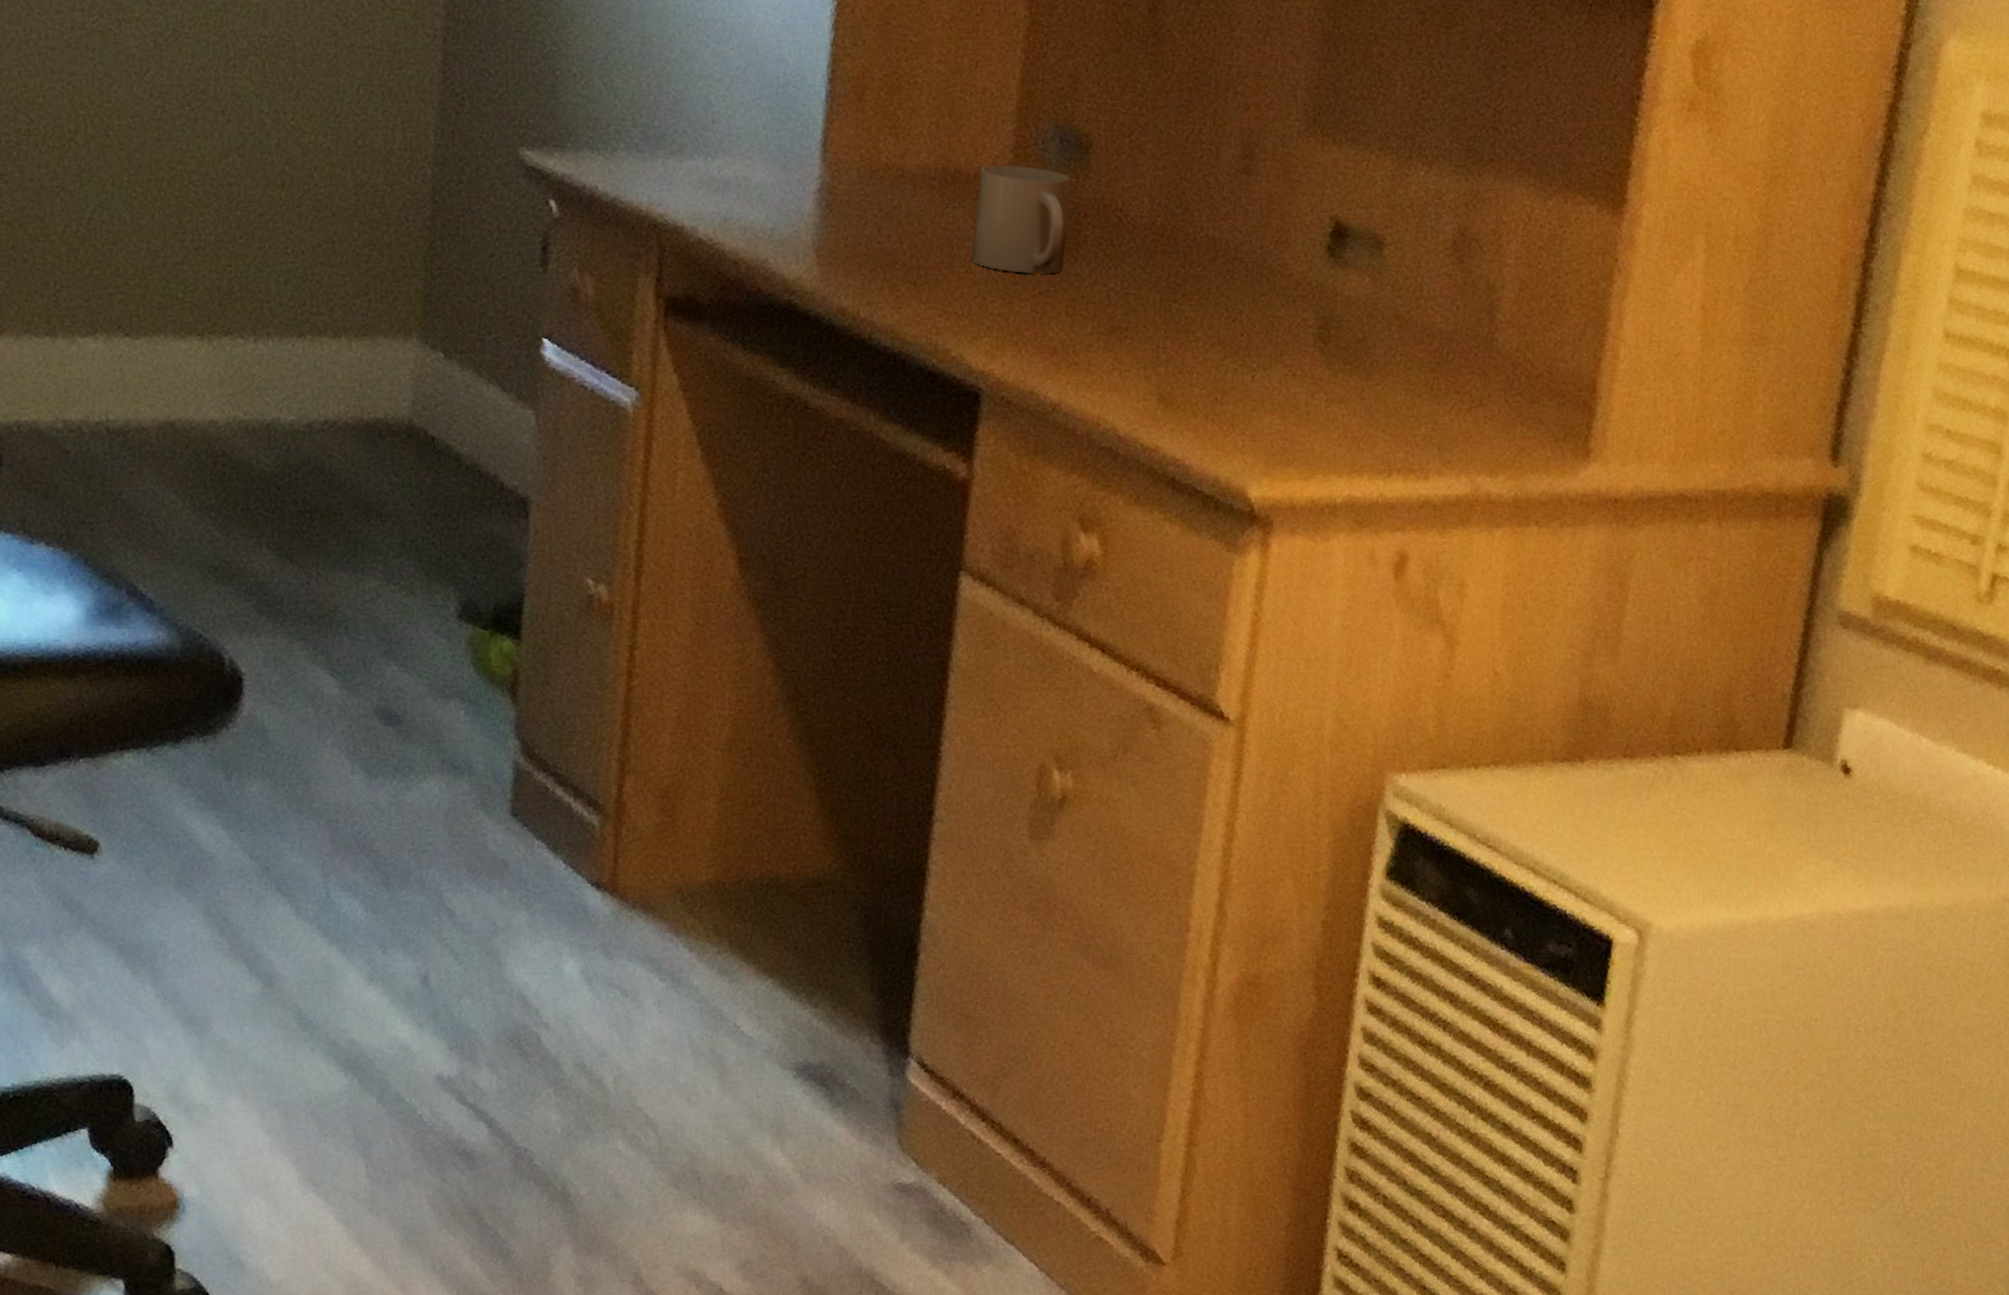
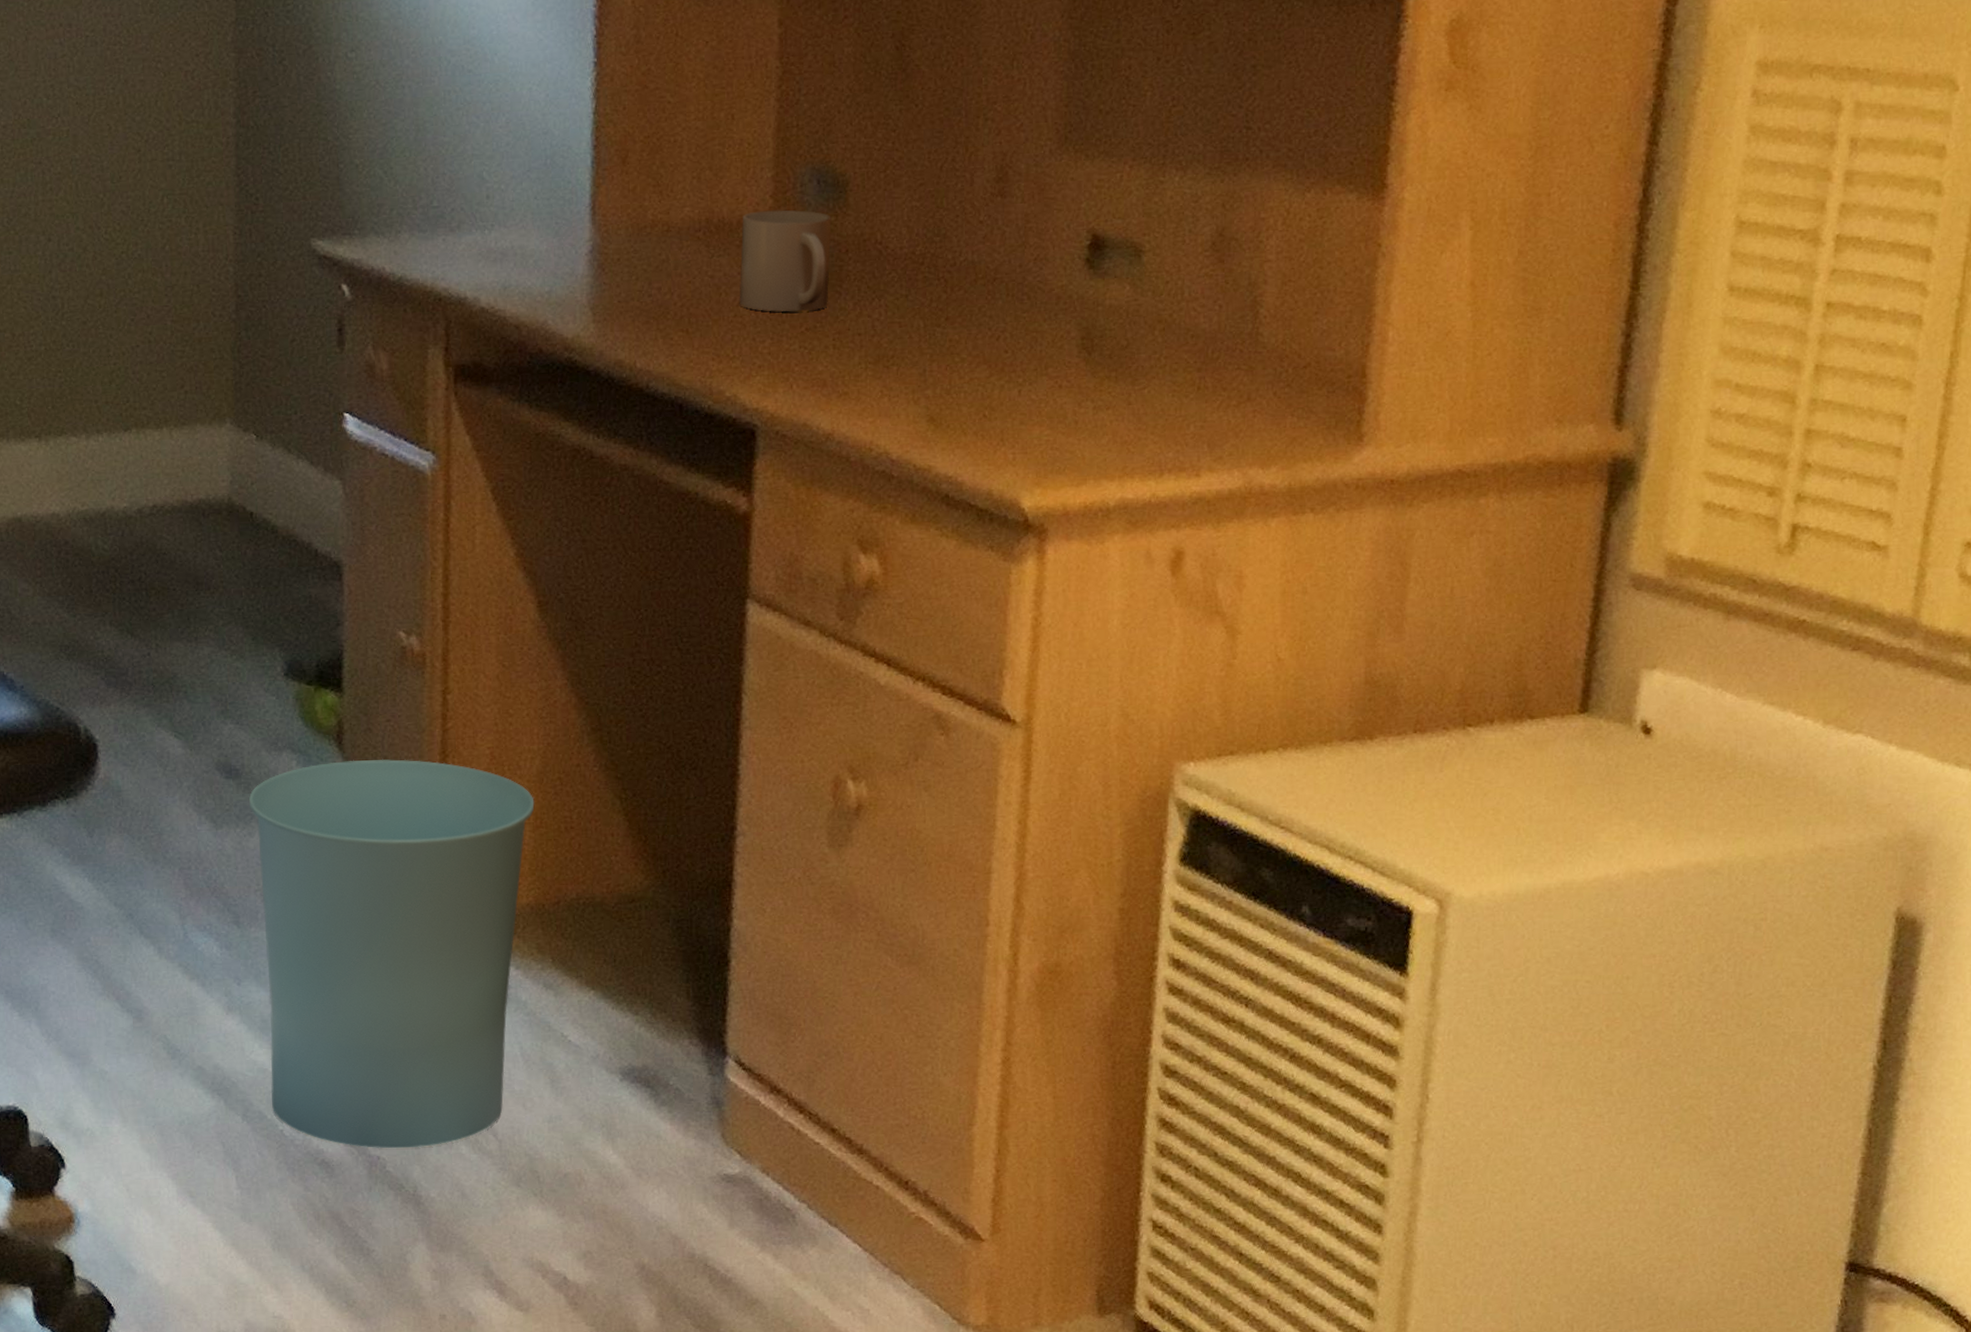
waste bin: none [409,714,722,1141] -> present [249,759,535,1149]

